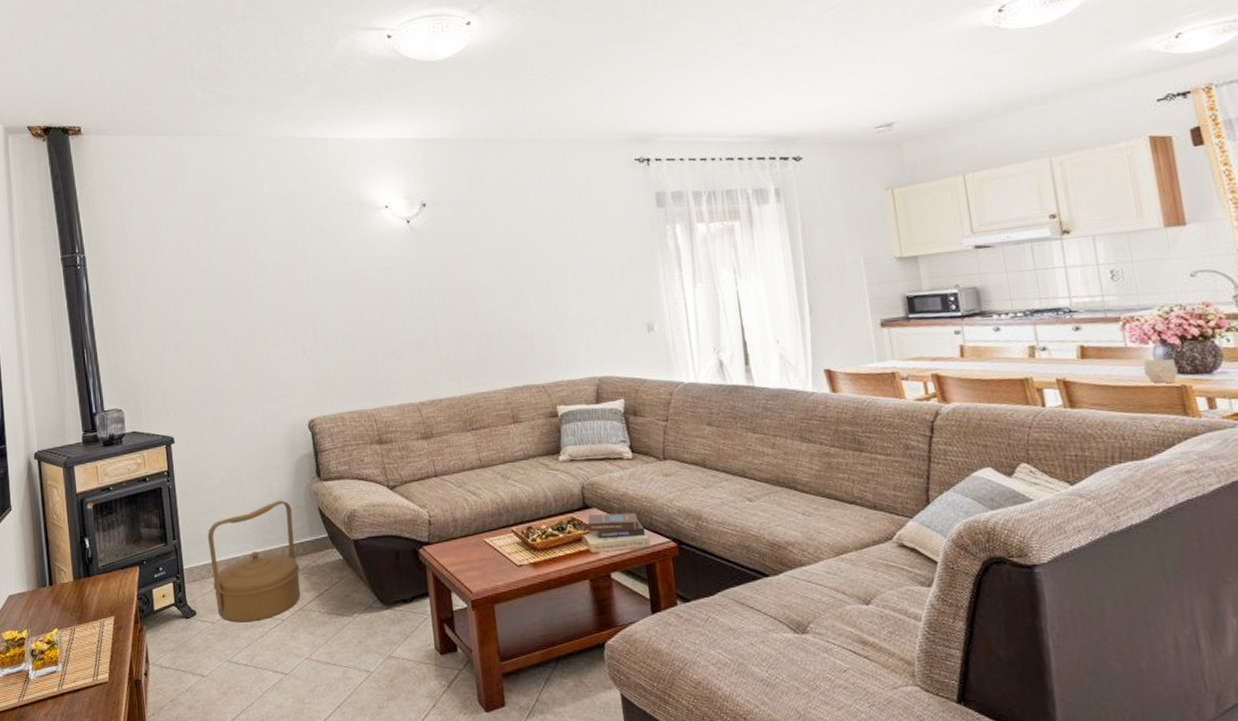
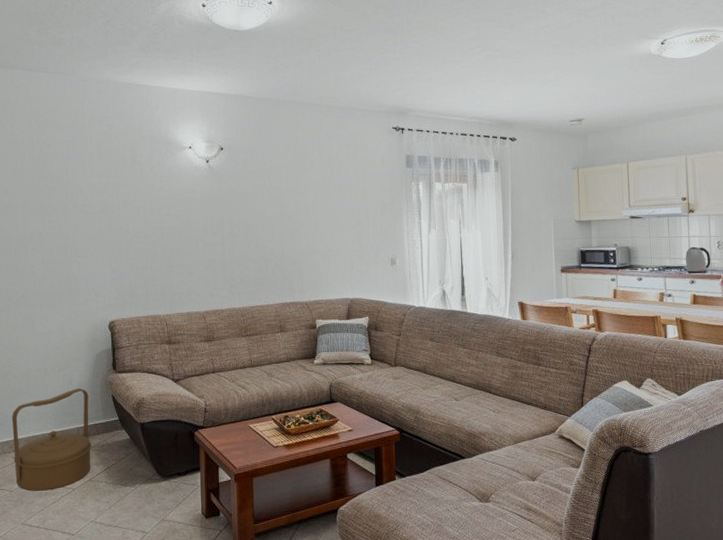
books: present [580,512,650,554] -> none [325,406,379,438]
kettle: none [1062,279,1103,318] -> present [685,246,711,274]

